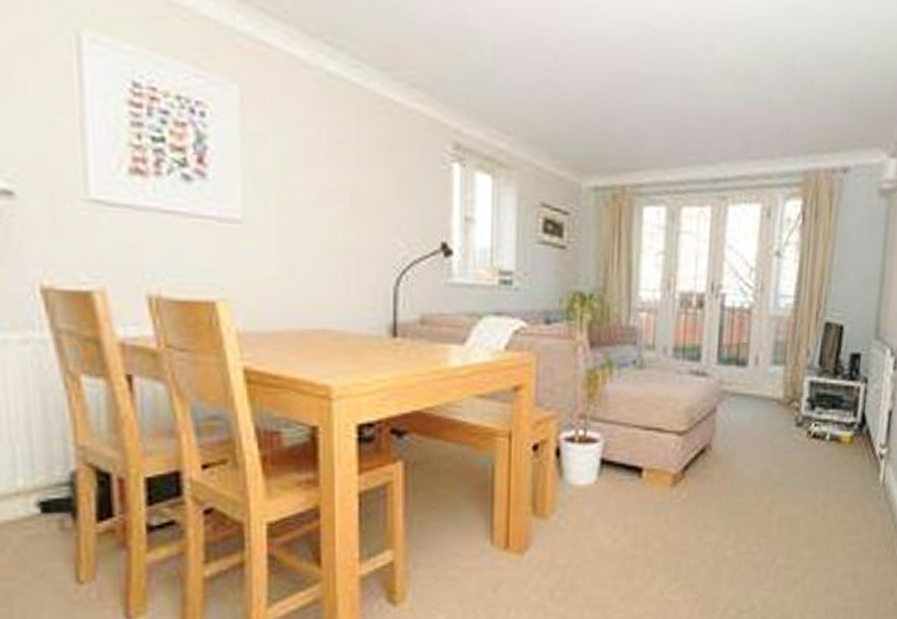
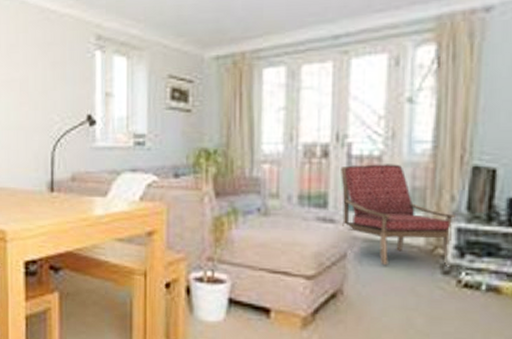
armchair: none [713,316,810,418] -> present [341,164,457,265]

